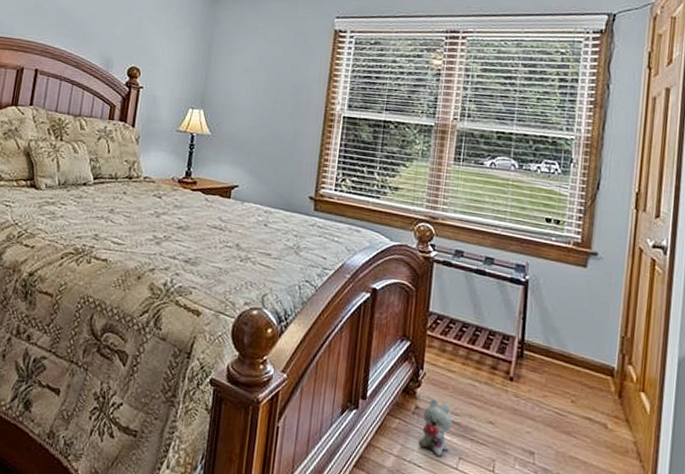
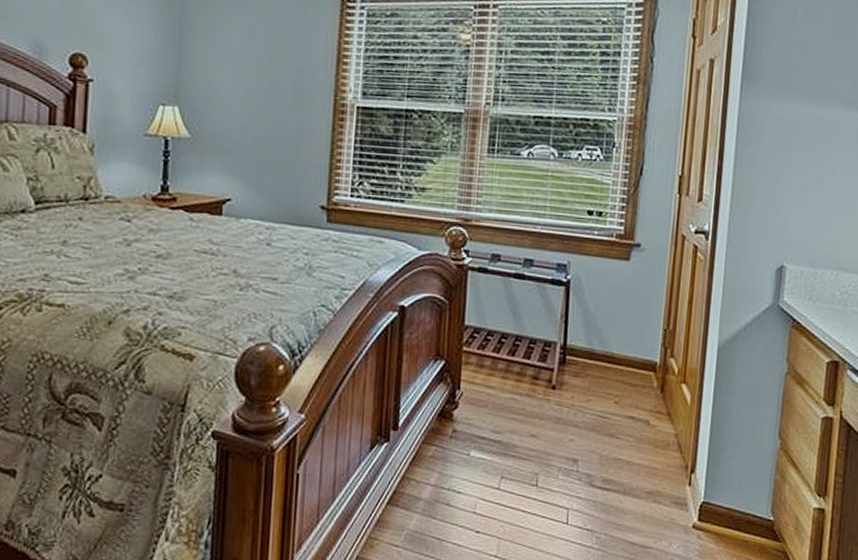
plush toy: present [418,397,452,457] -> none [457,417,492,479]

